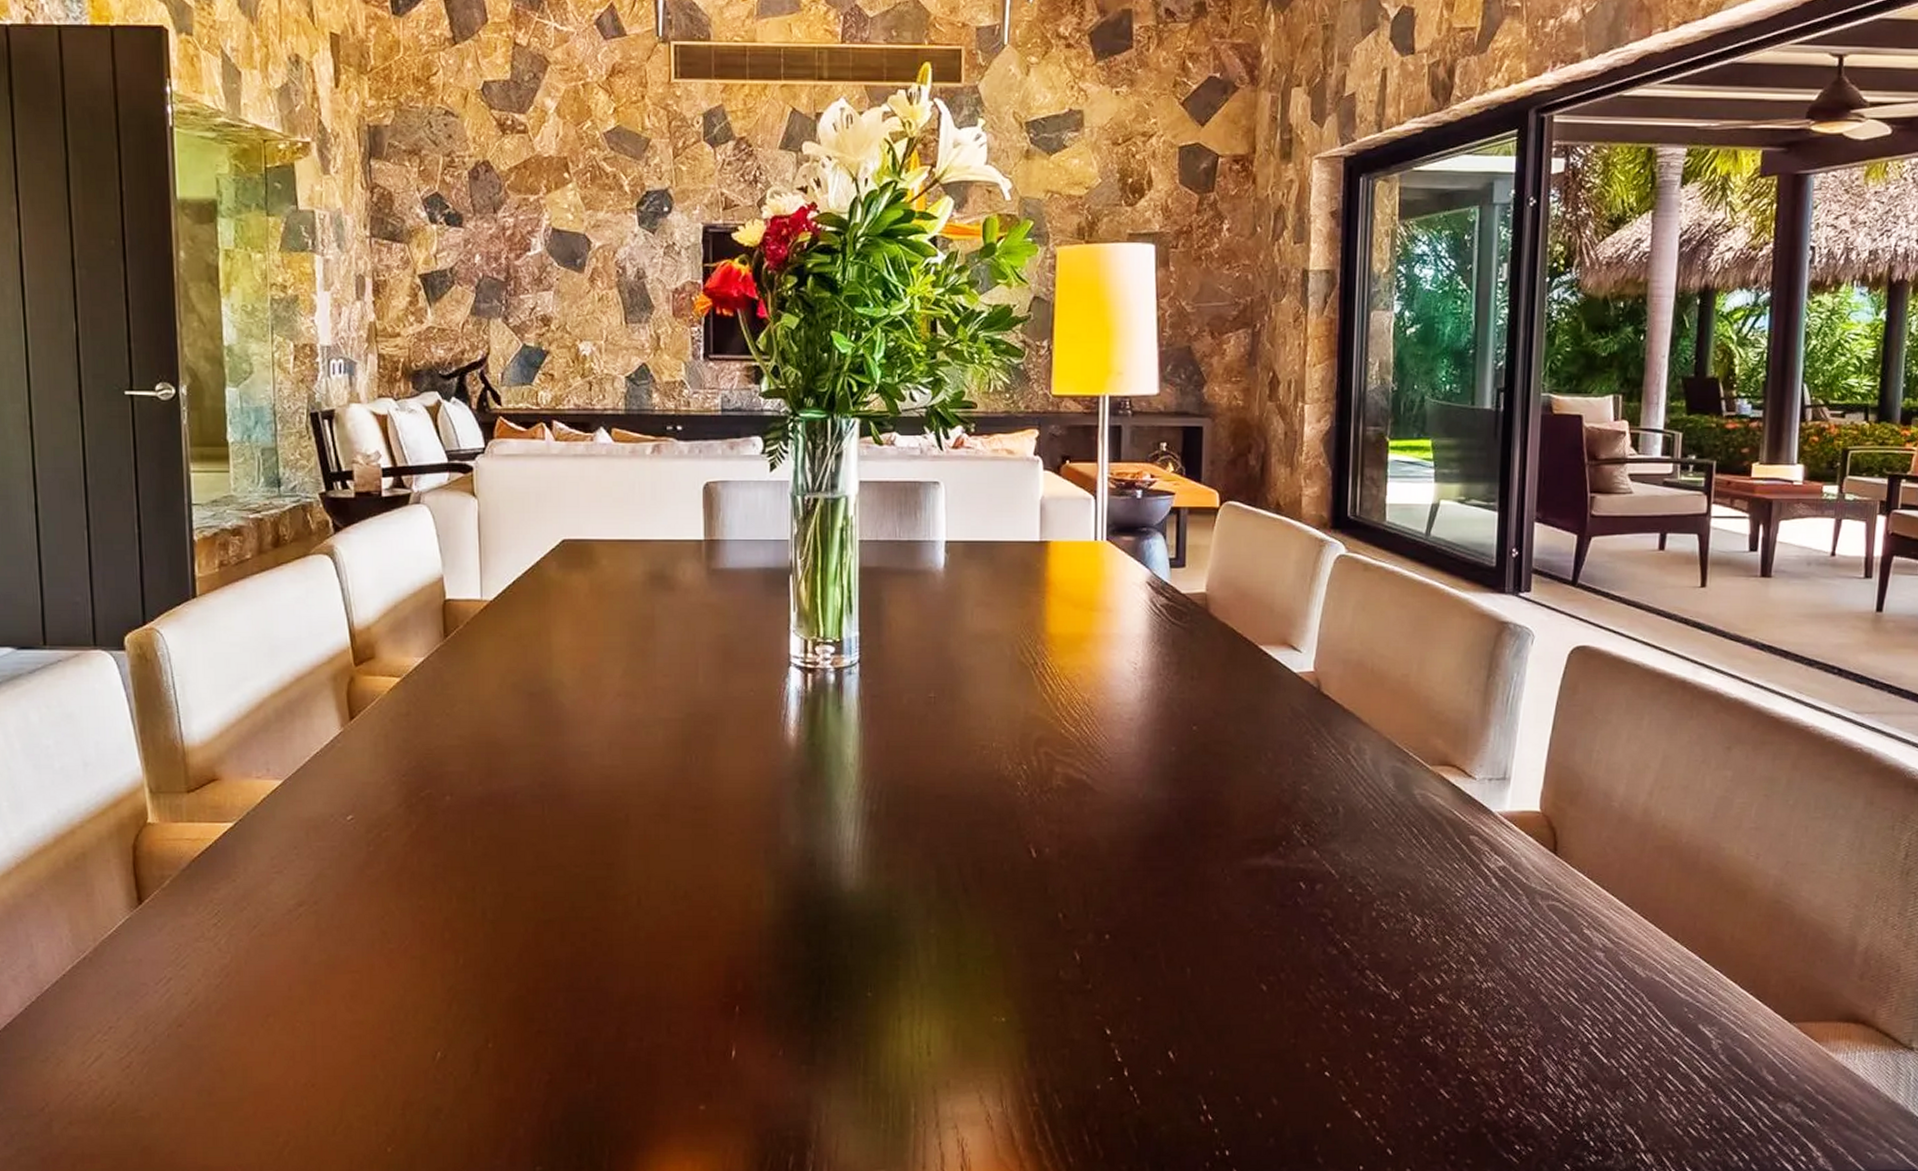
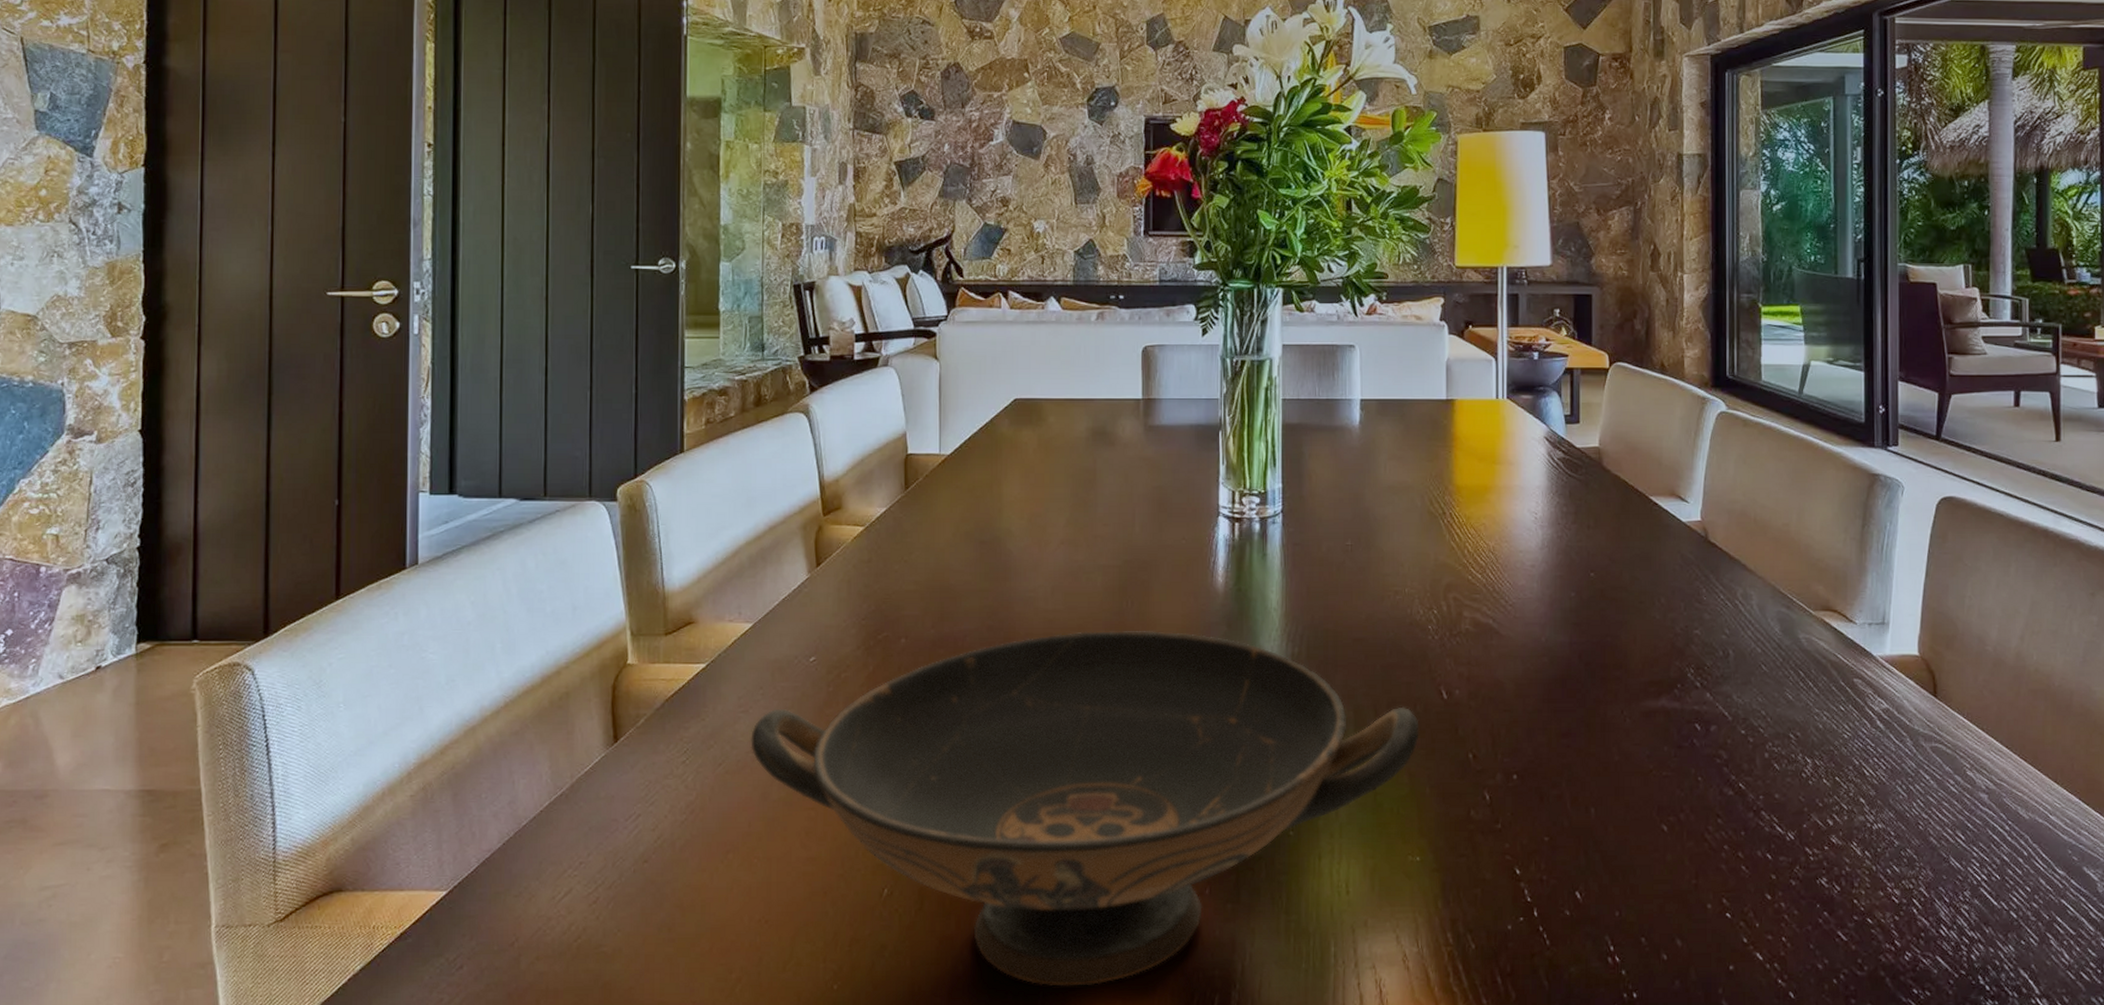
decorative bowl: none [286,787,1006,1148] -> present [751,631,1419,987]

